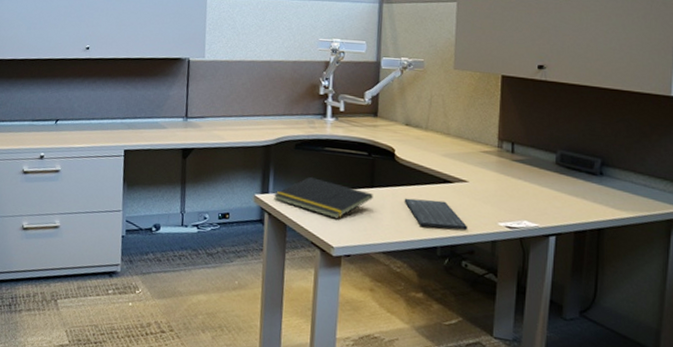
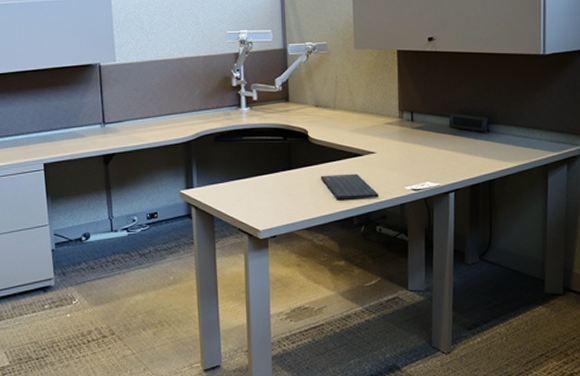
notepad: present [273,177,373,219] -> none [198,167,292,204]

